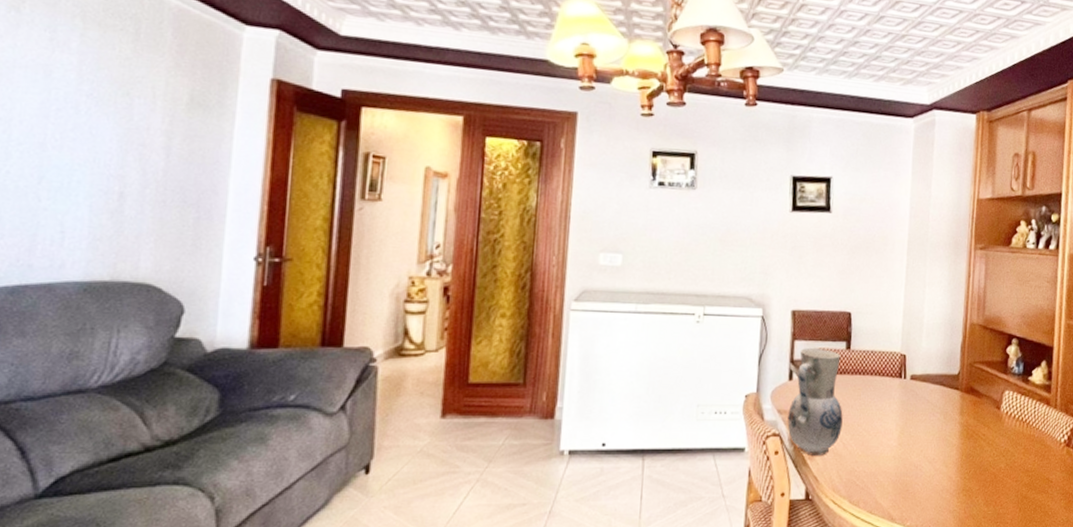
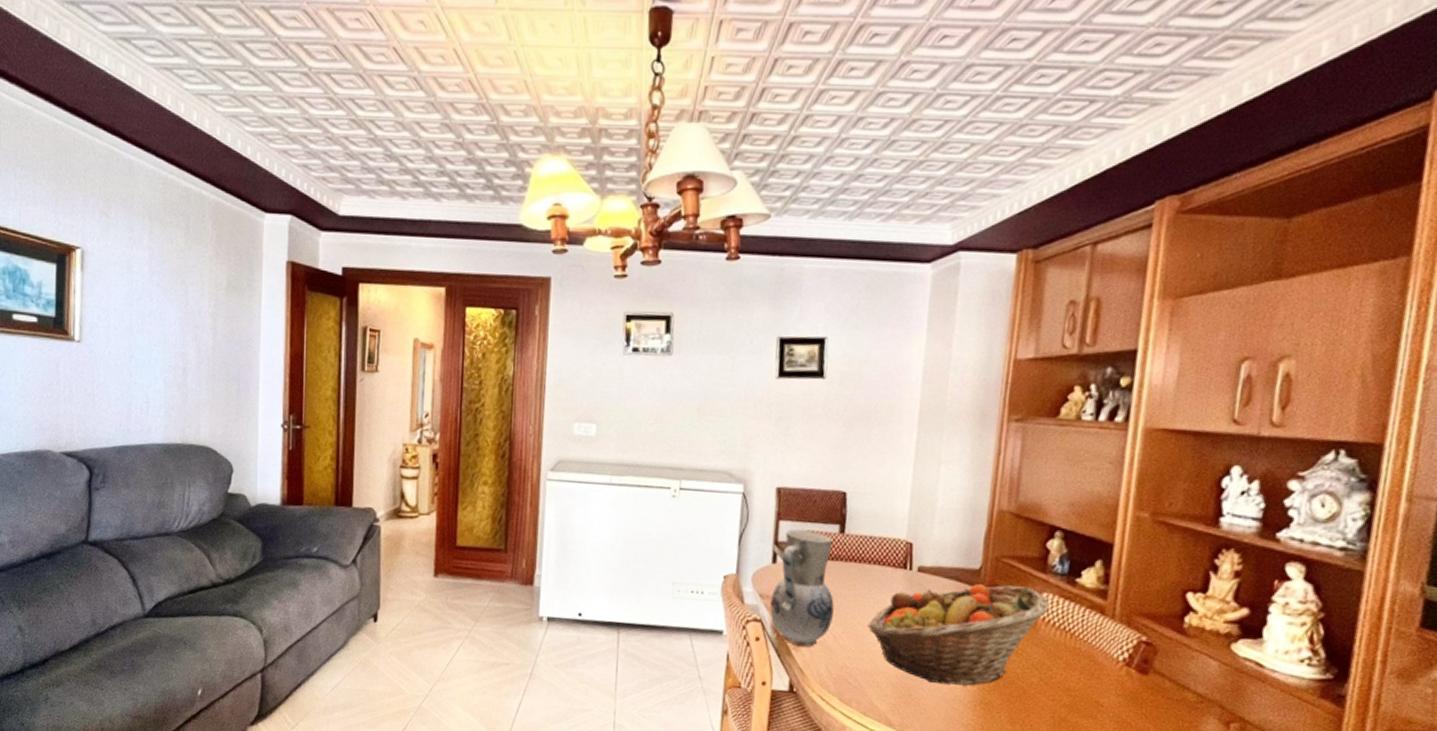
fruit basket: none [871,387,1011,477] -> present [867,584,1050,686]

